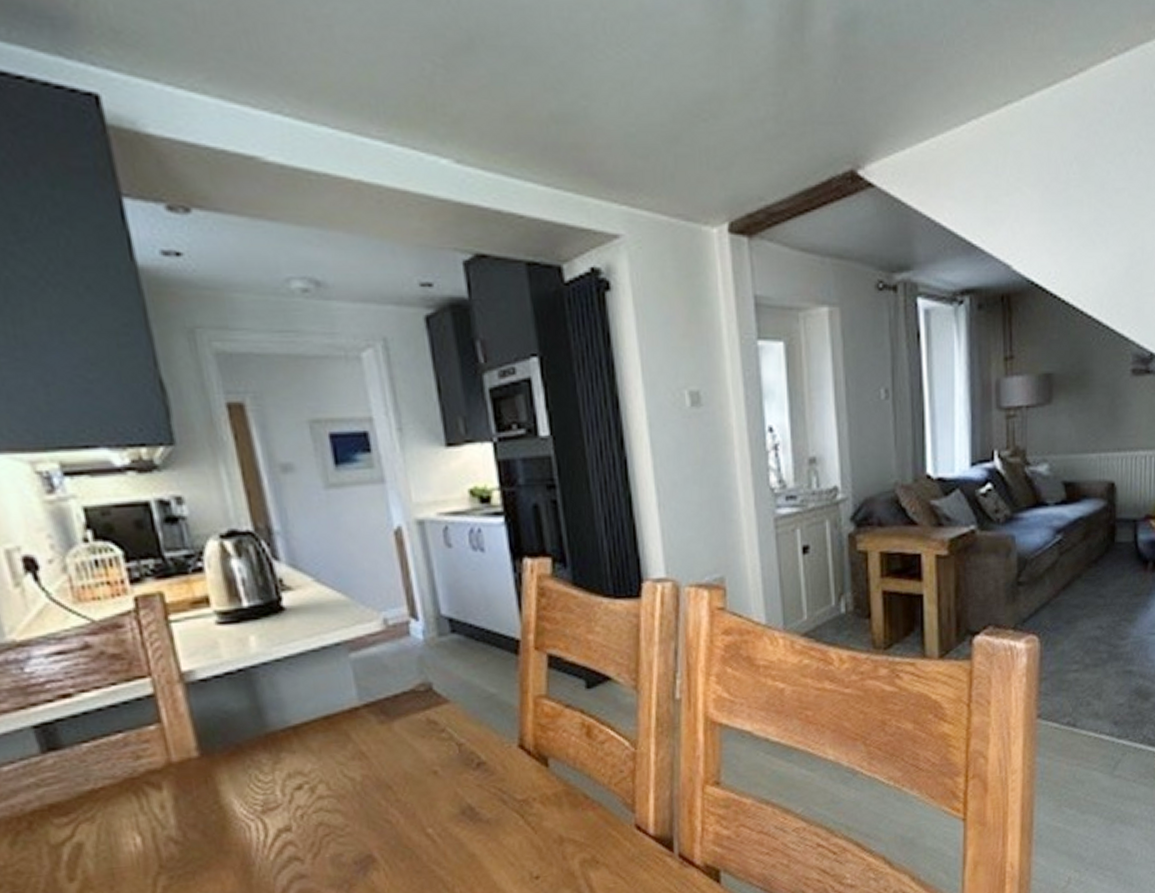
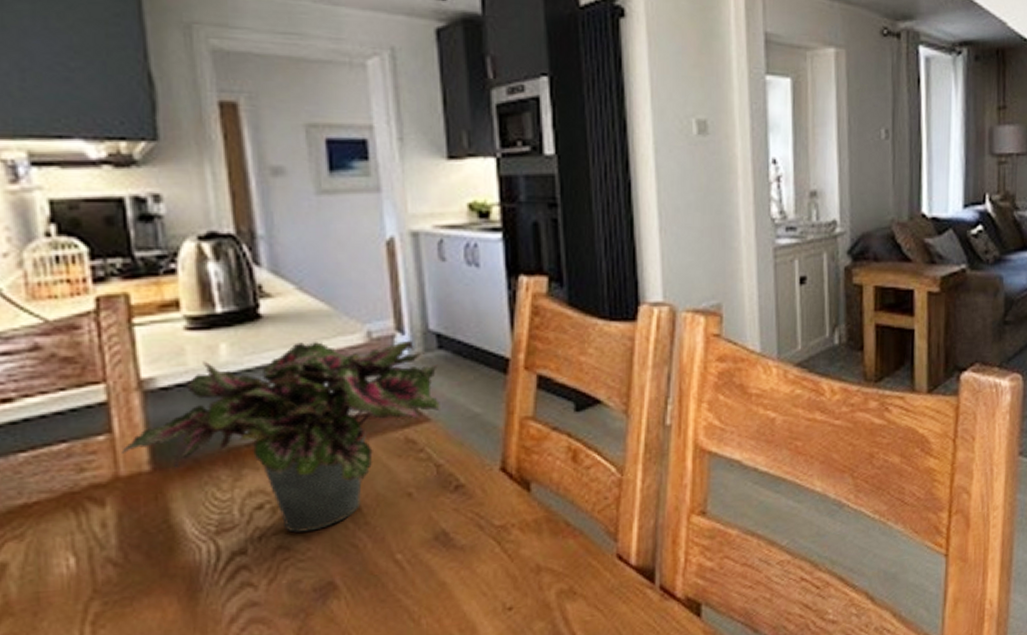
potted plant: none [171,626,459,810] -> present [121,341,442,533]

